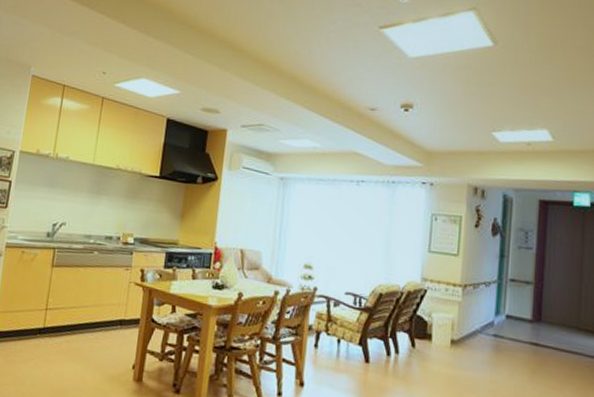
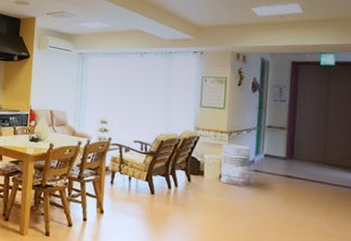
trash can: none [452,299,490,356] -> present [220,143,251,187]

